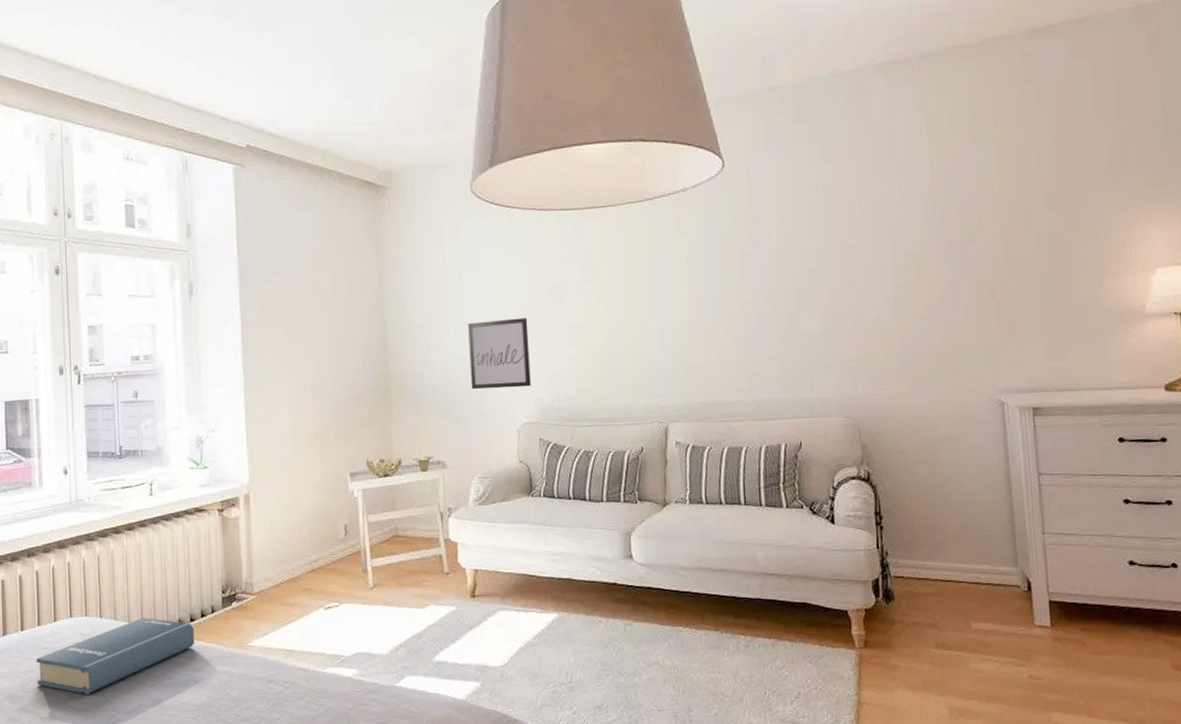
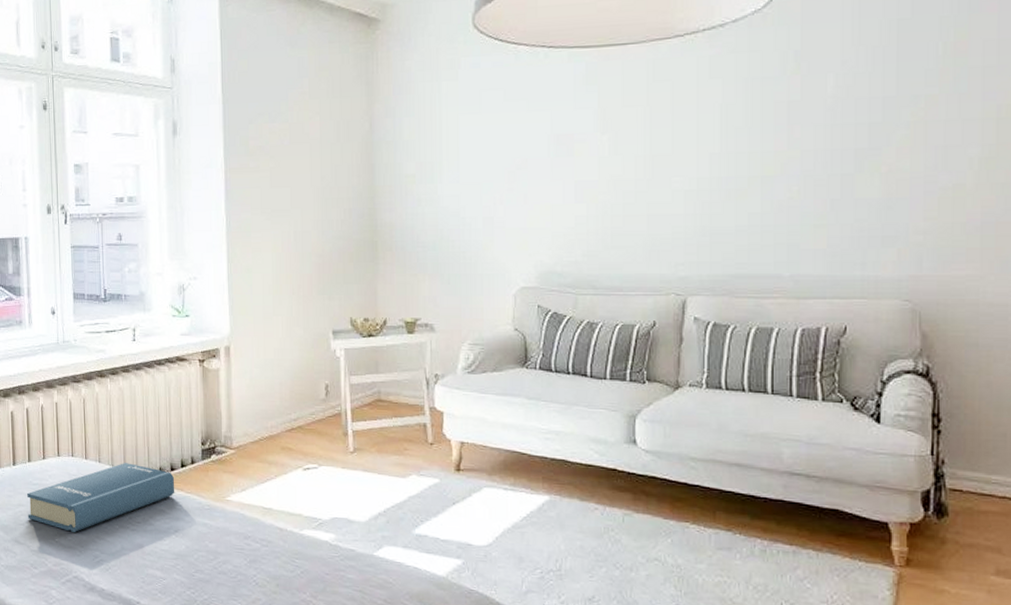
wall art: present [468,317,531,390] -> none [464,170,531,248]

